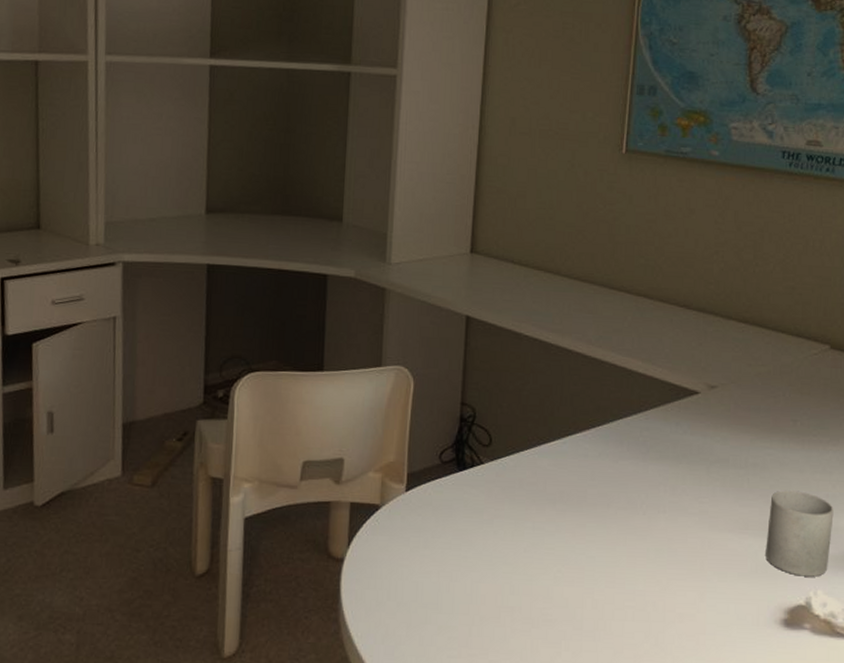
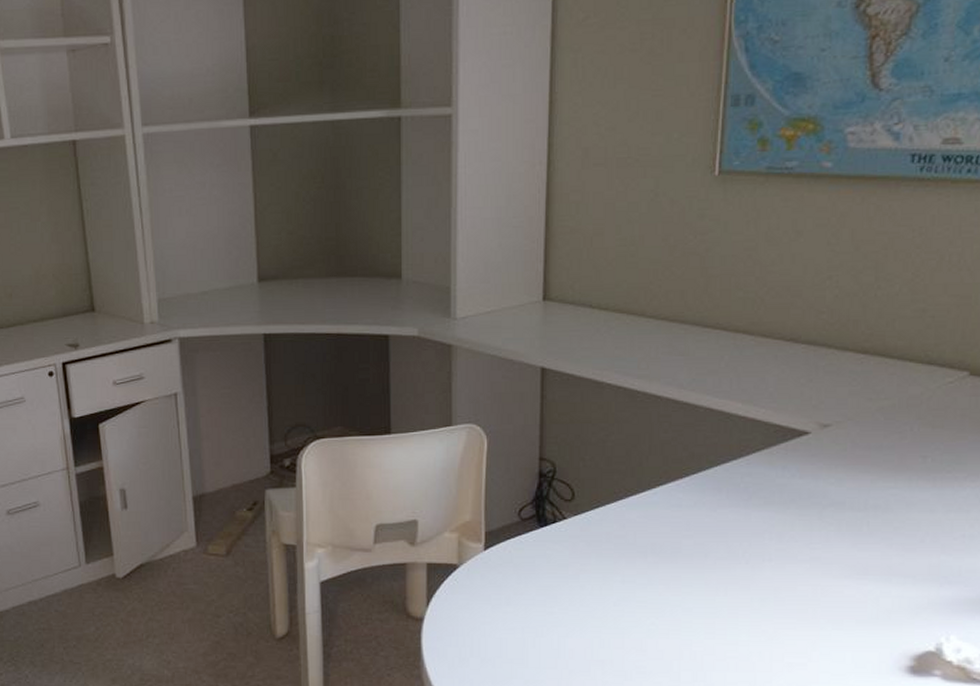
mug: present [765,490,834,577] -> none [888,532,971,622]

